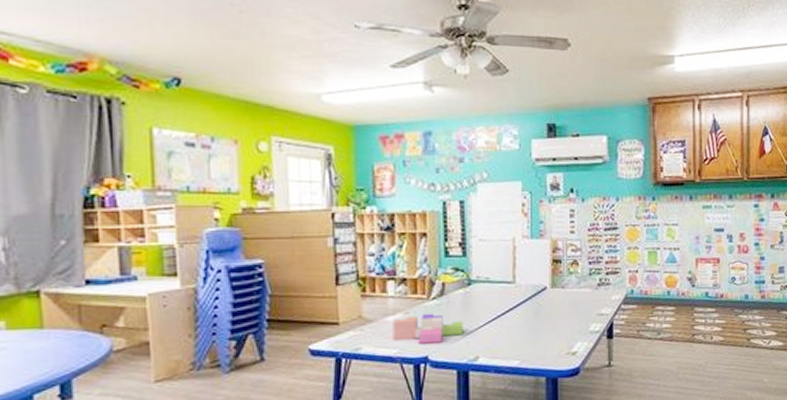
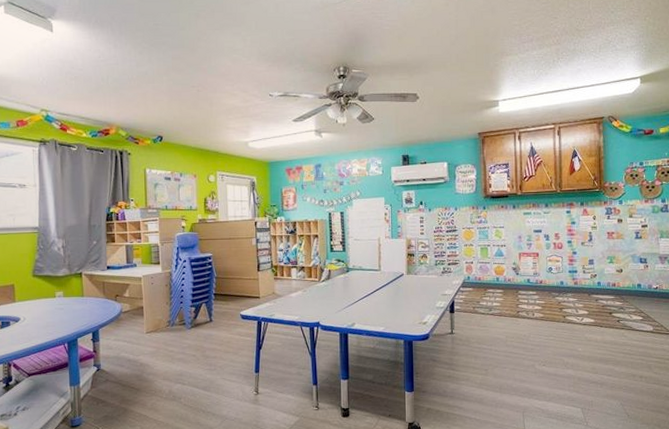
toy blocks: present [392,313,463,344] -> none [295,291,344,313]

